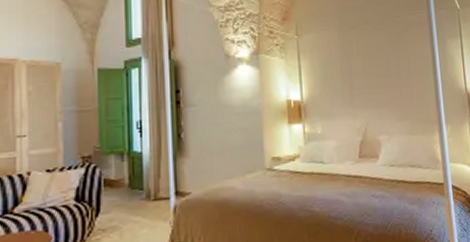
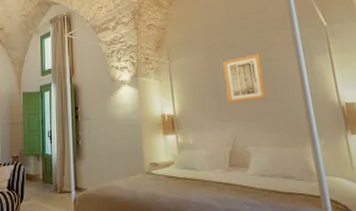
wall art: none [357,34,399,87] -> present [223,54,266,102]

